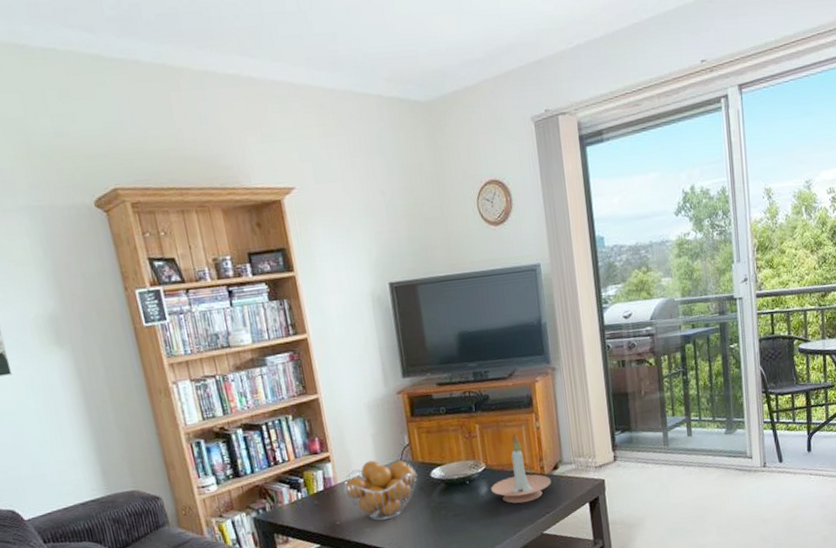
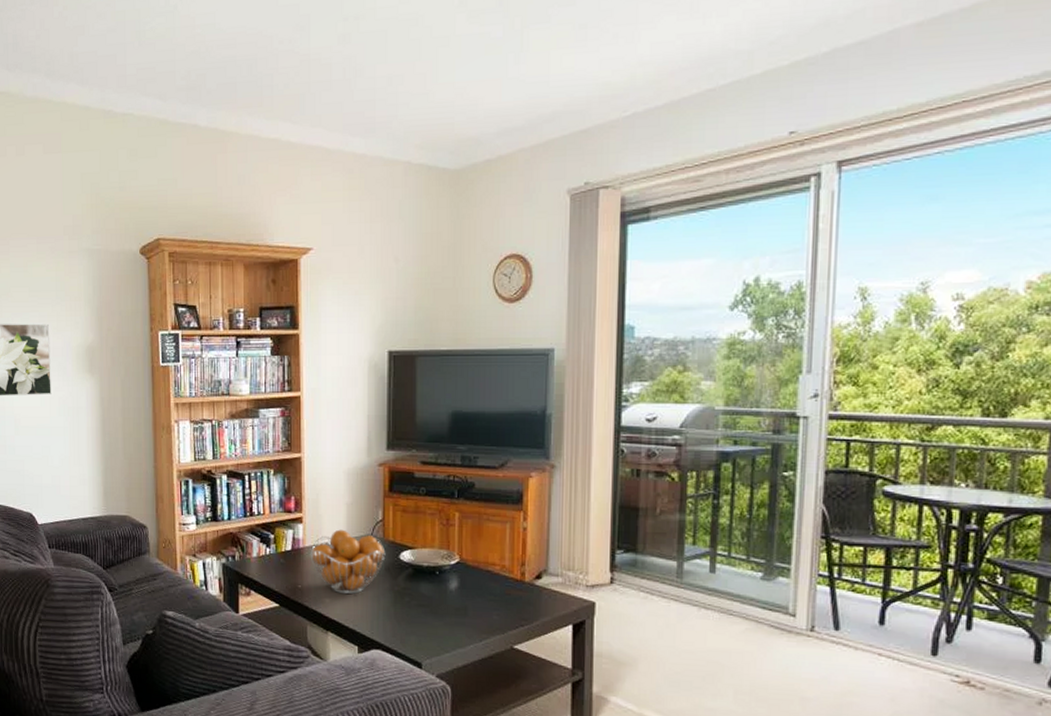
candle holder: present [491,433,551,504] -> none [462,529,531,609]

